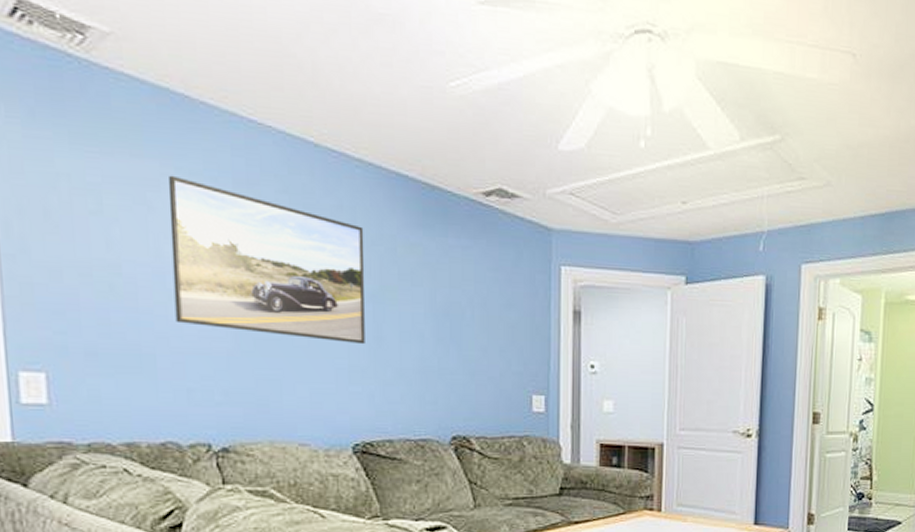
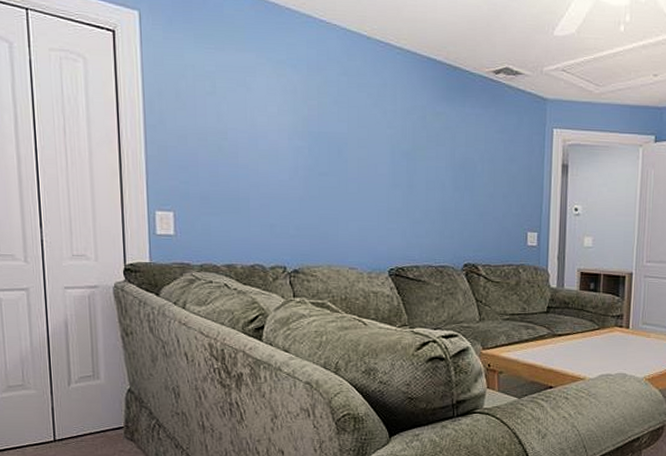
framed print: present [168,175,365,345] -> none [261,64,402,192]

